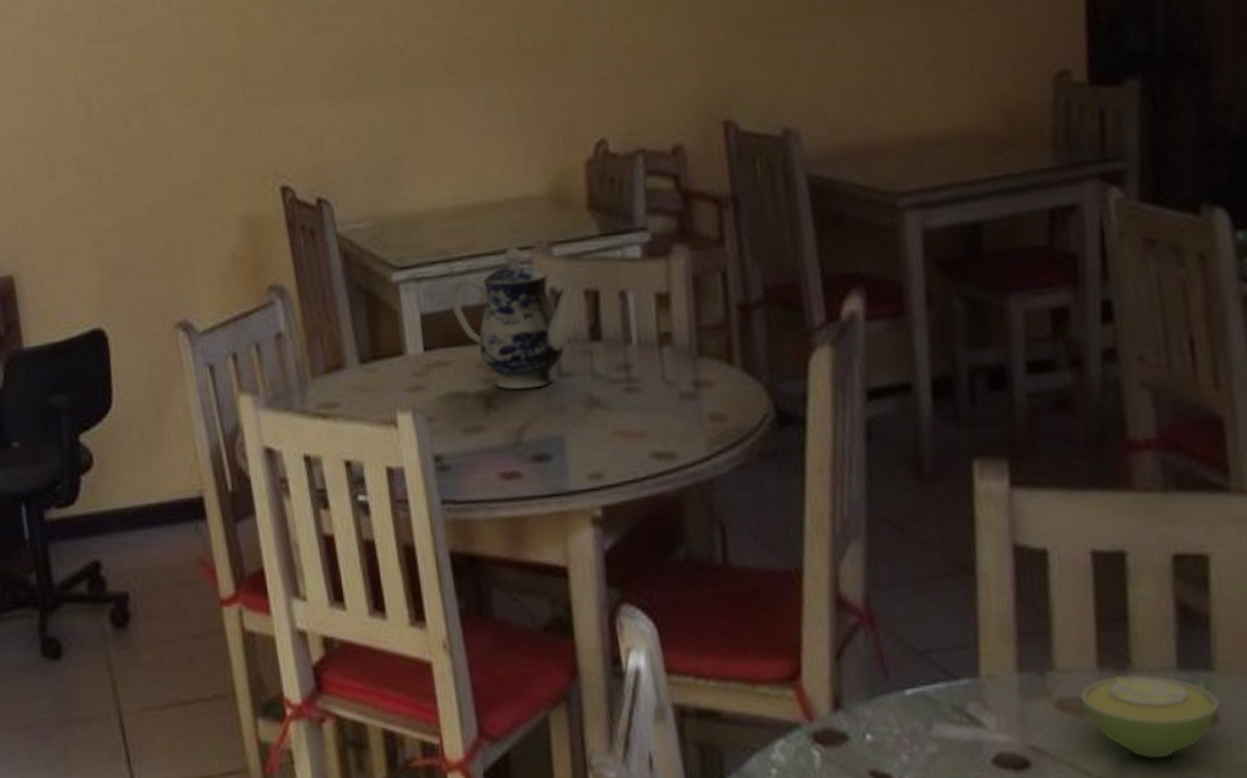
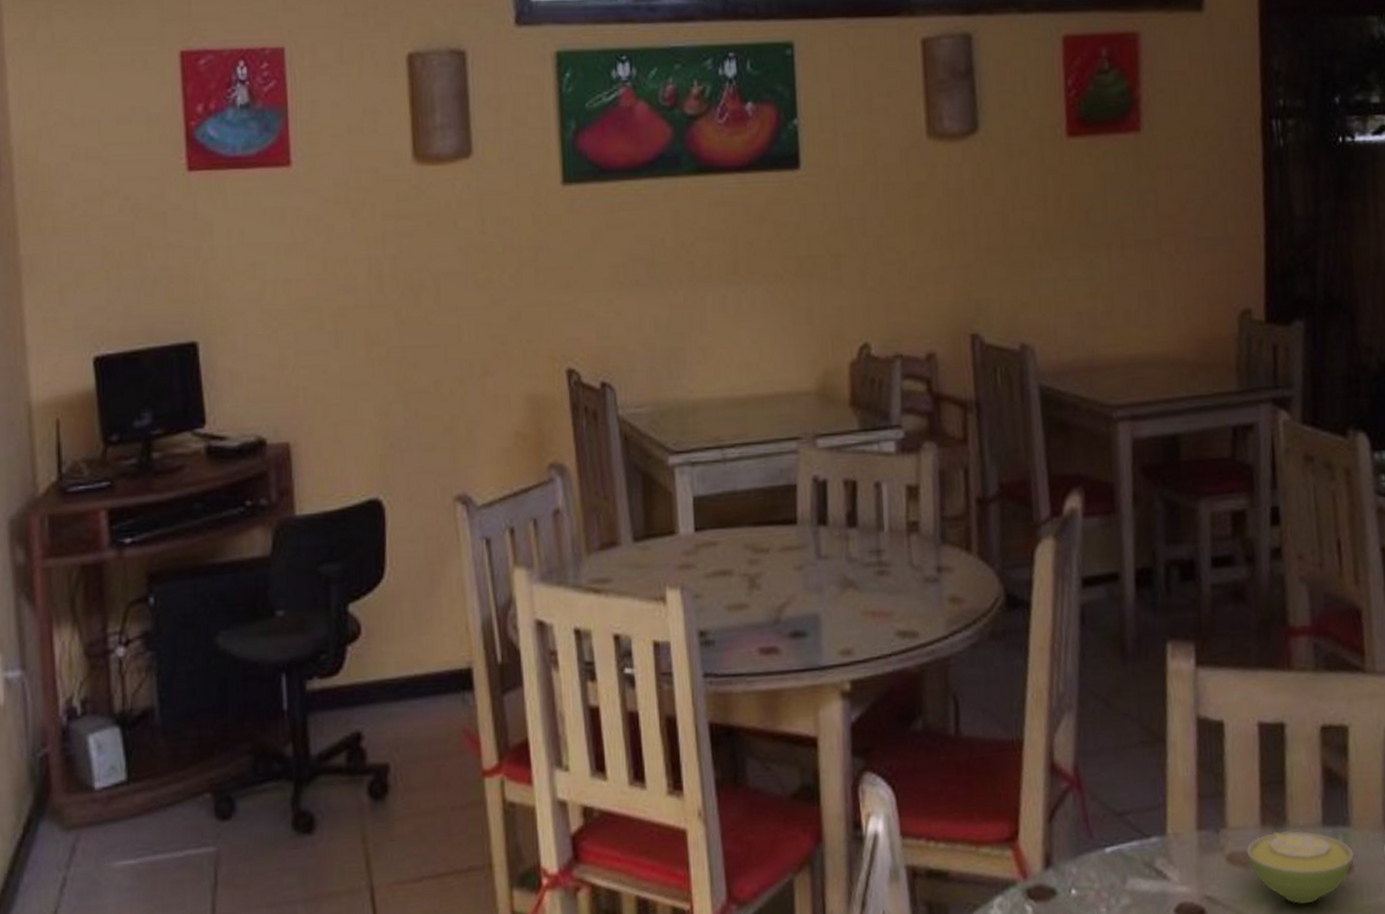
teapot: present [450,247,584,390] -> none [722,437,844,570]

